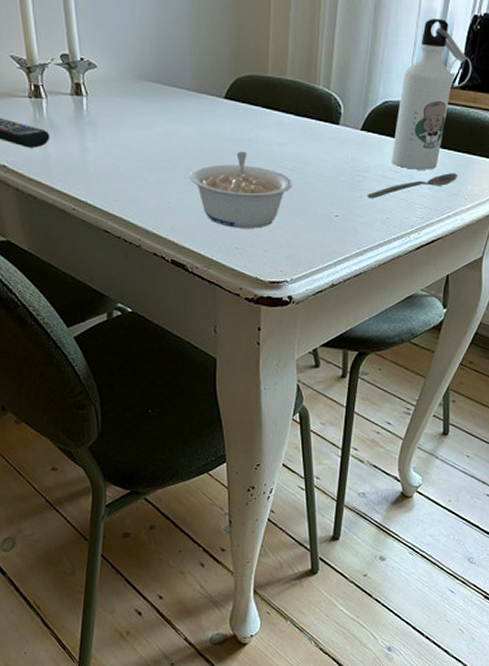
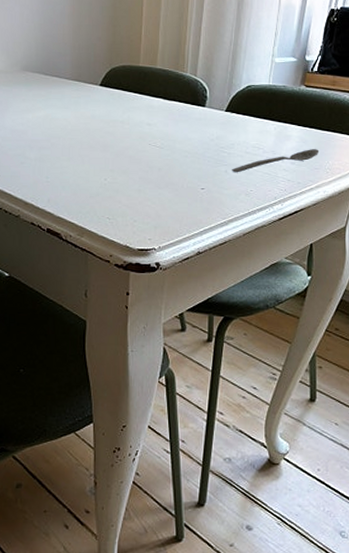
legume: present [190,151,292,229] -> none [66,131,161,200]
water bottle: present [392,18,472,170] -> none [255,12,330,146]

